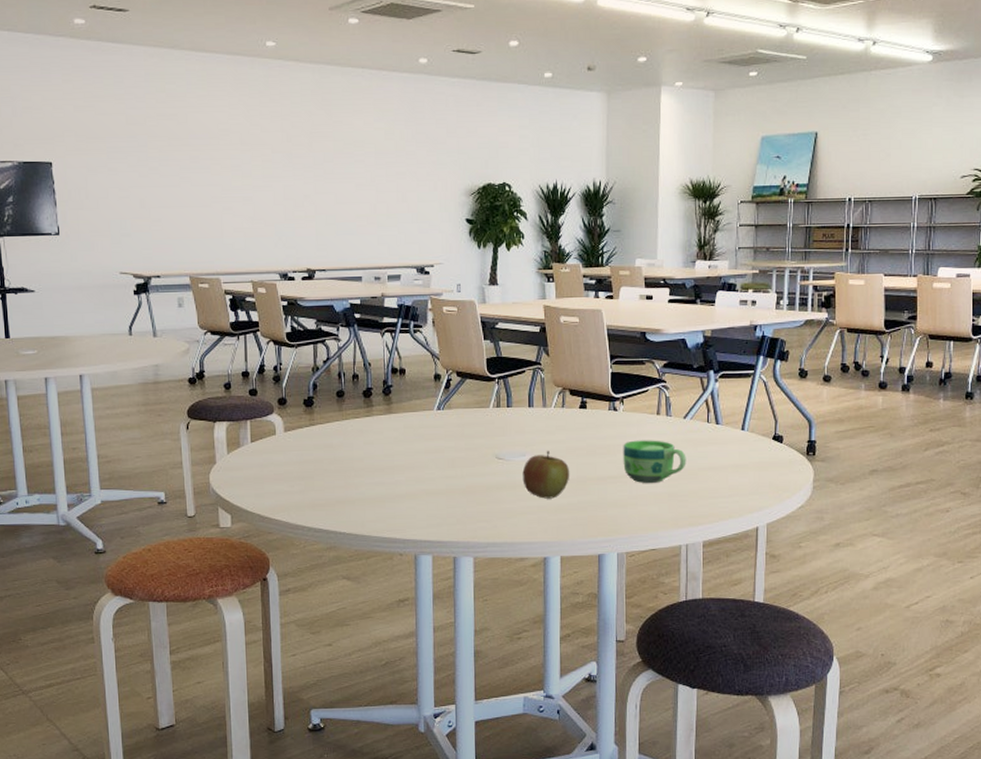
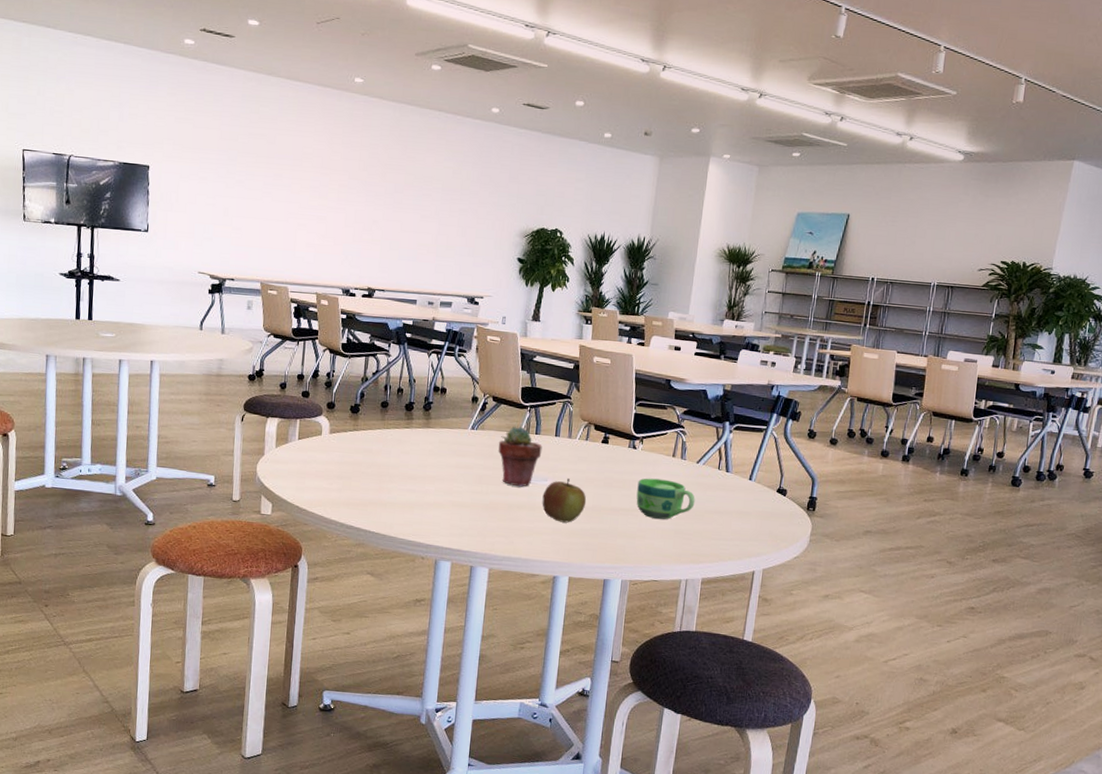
potted succulent: none [468,400,516,466] -> present [497,426,542,487]

